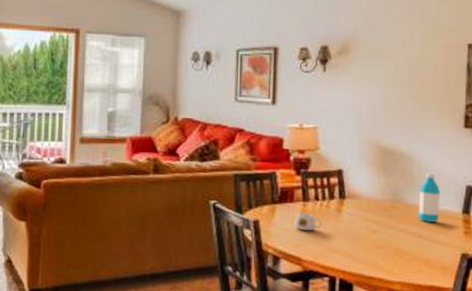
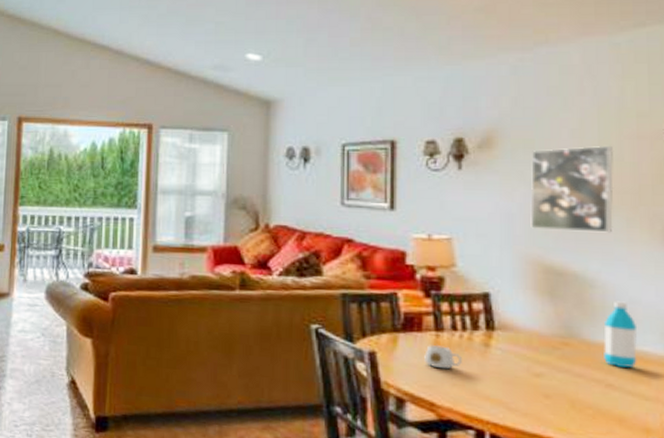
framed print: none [373,53,431,121] -> present [530,145,614,233]

